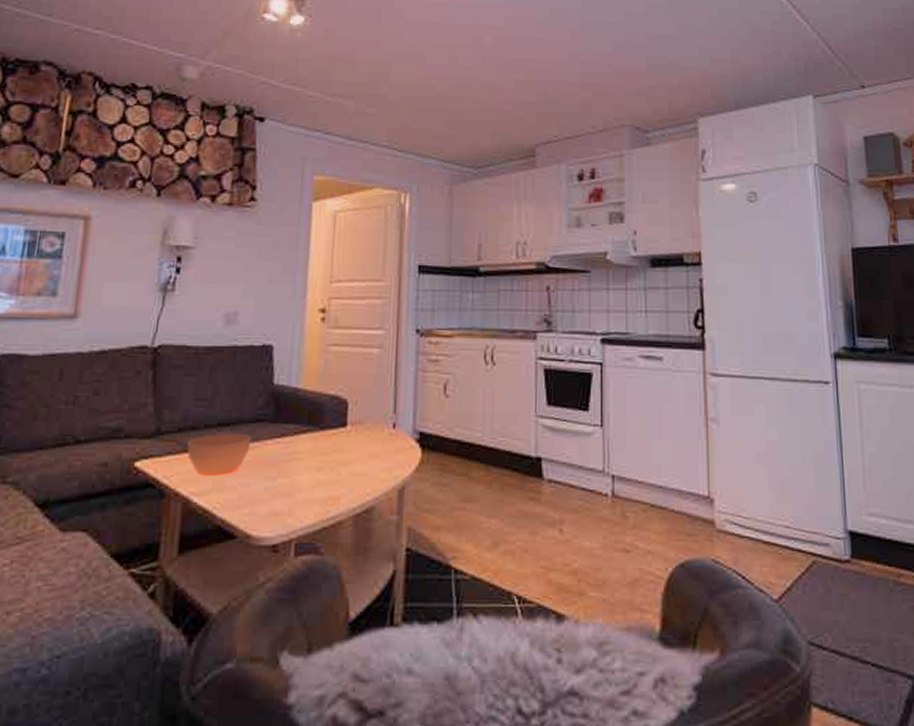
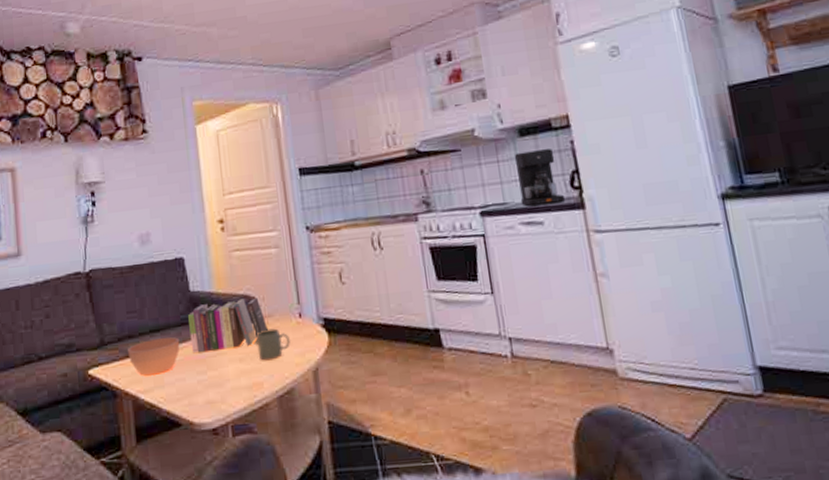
books: none [263,400,356,456] -> present [188,297,268,354]
mug: none [340,437,378,473] -> present [256,328,290,361]
coffee maker: none [643,283,687,341] -> present [515,149,566,207]

